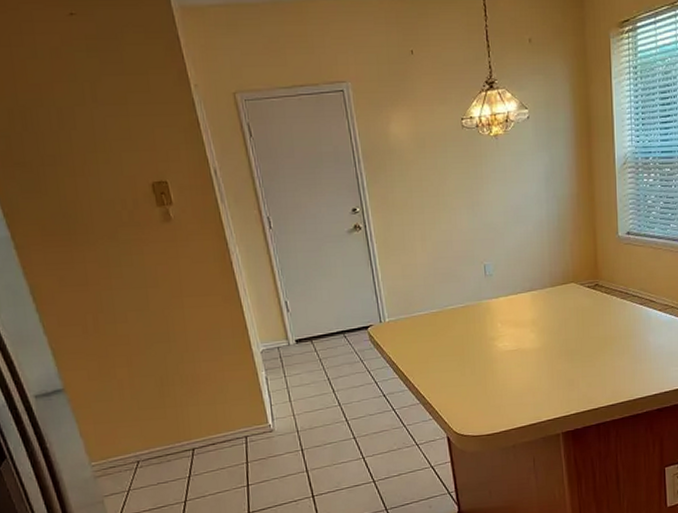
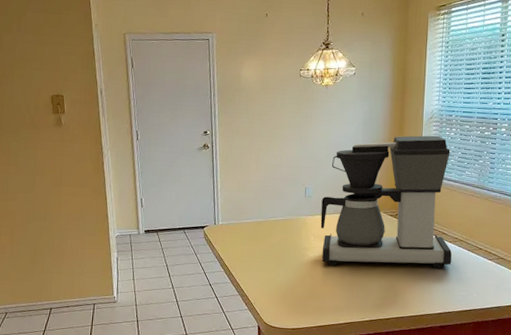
coffee maker: none [505,184,664,356] -> present [320,135,452,269]

